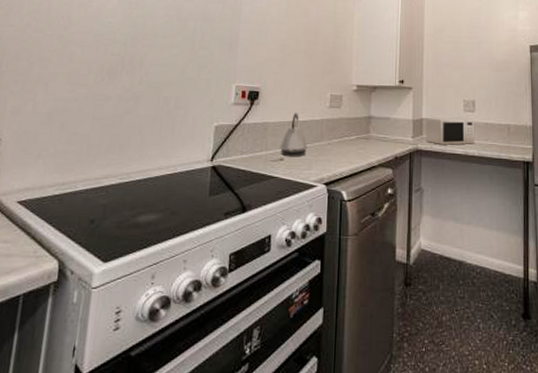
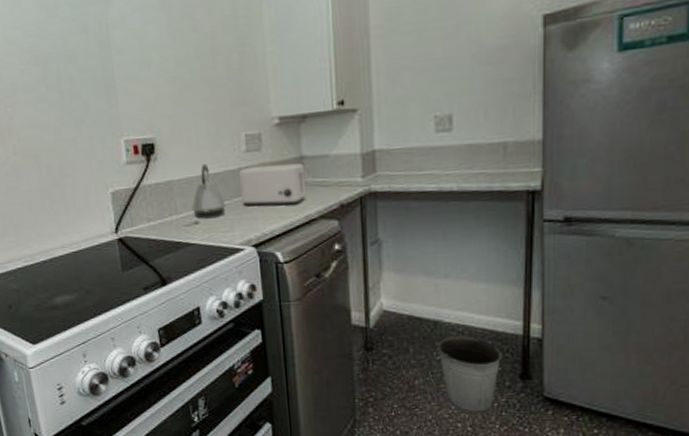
toaster: none [320,119,372,153] -> present [239,163,307,207]
microwave: present [425,117,474,145] -> none [379,141,452,182]
bucket: none [460,277,508,350] -> present [436,336,501,412]

